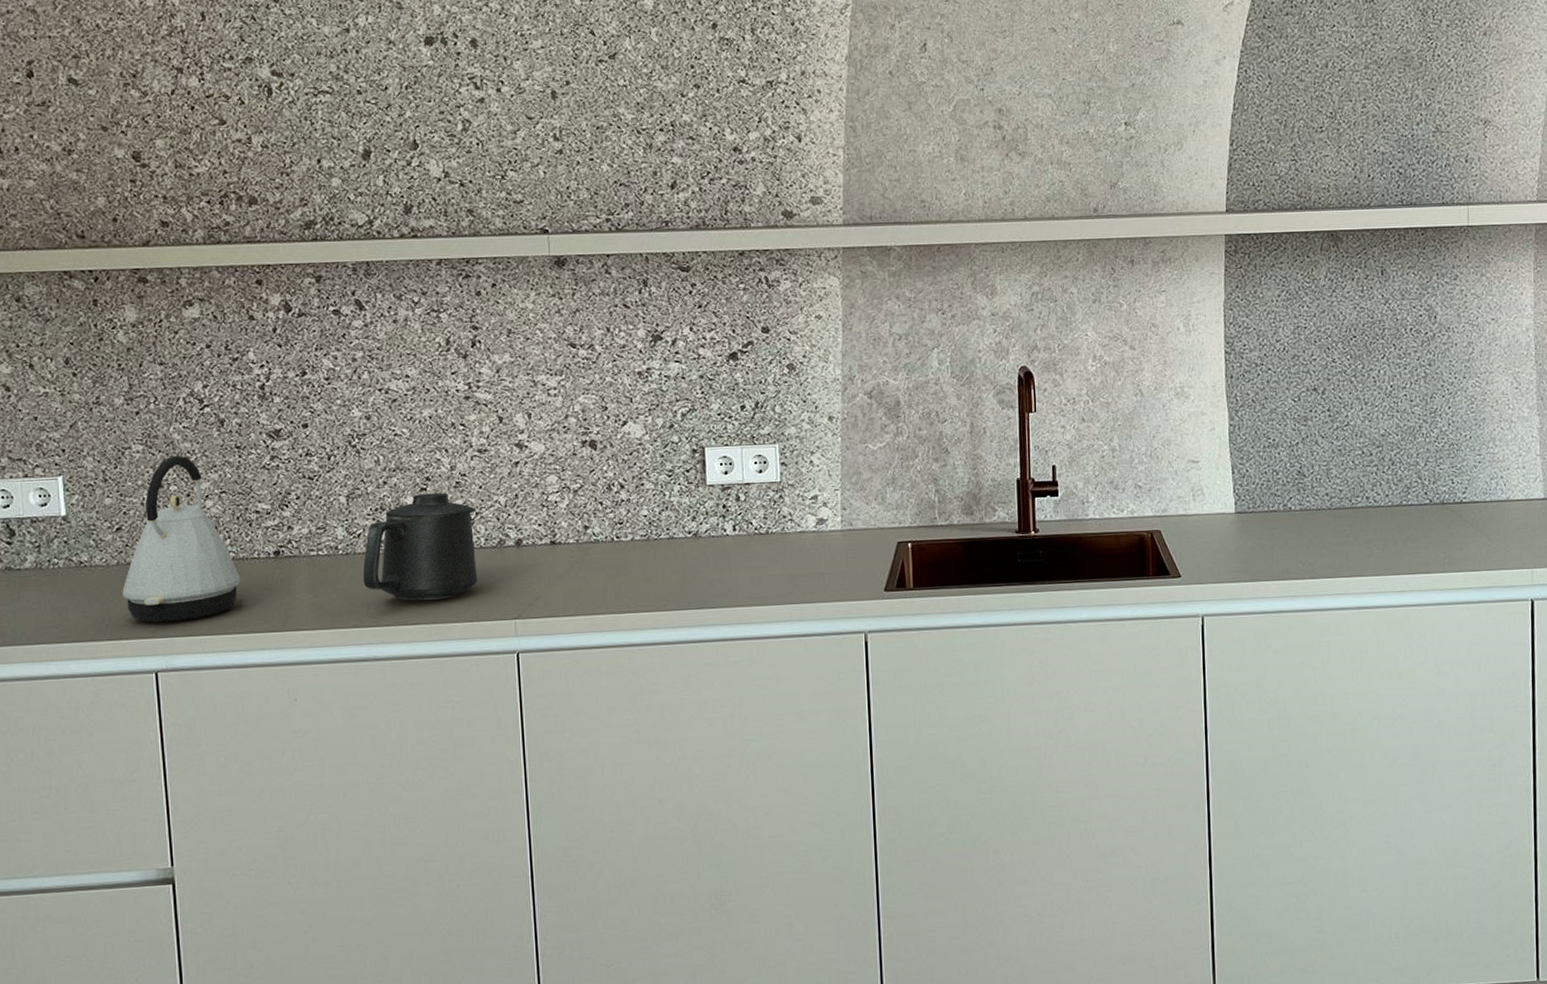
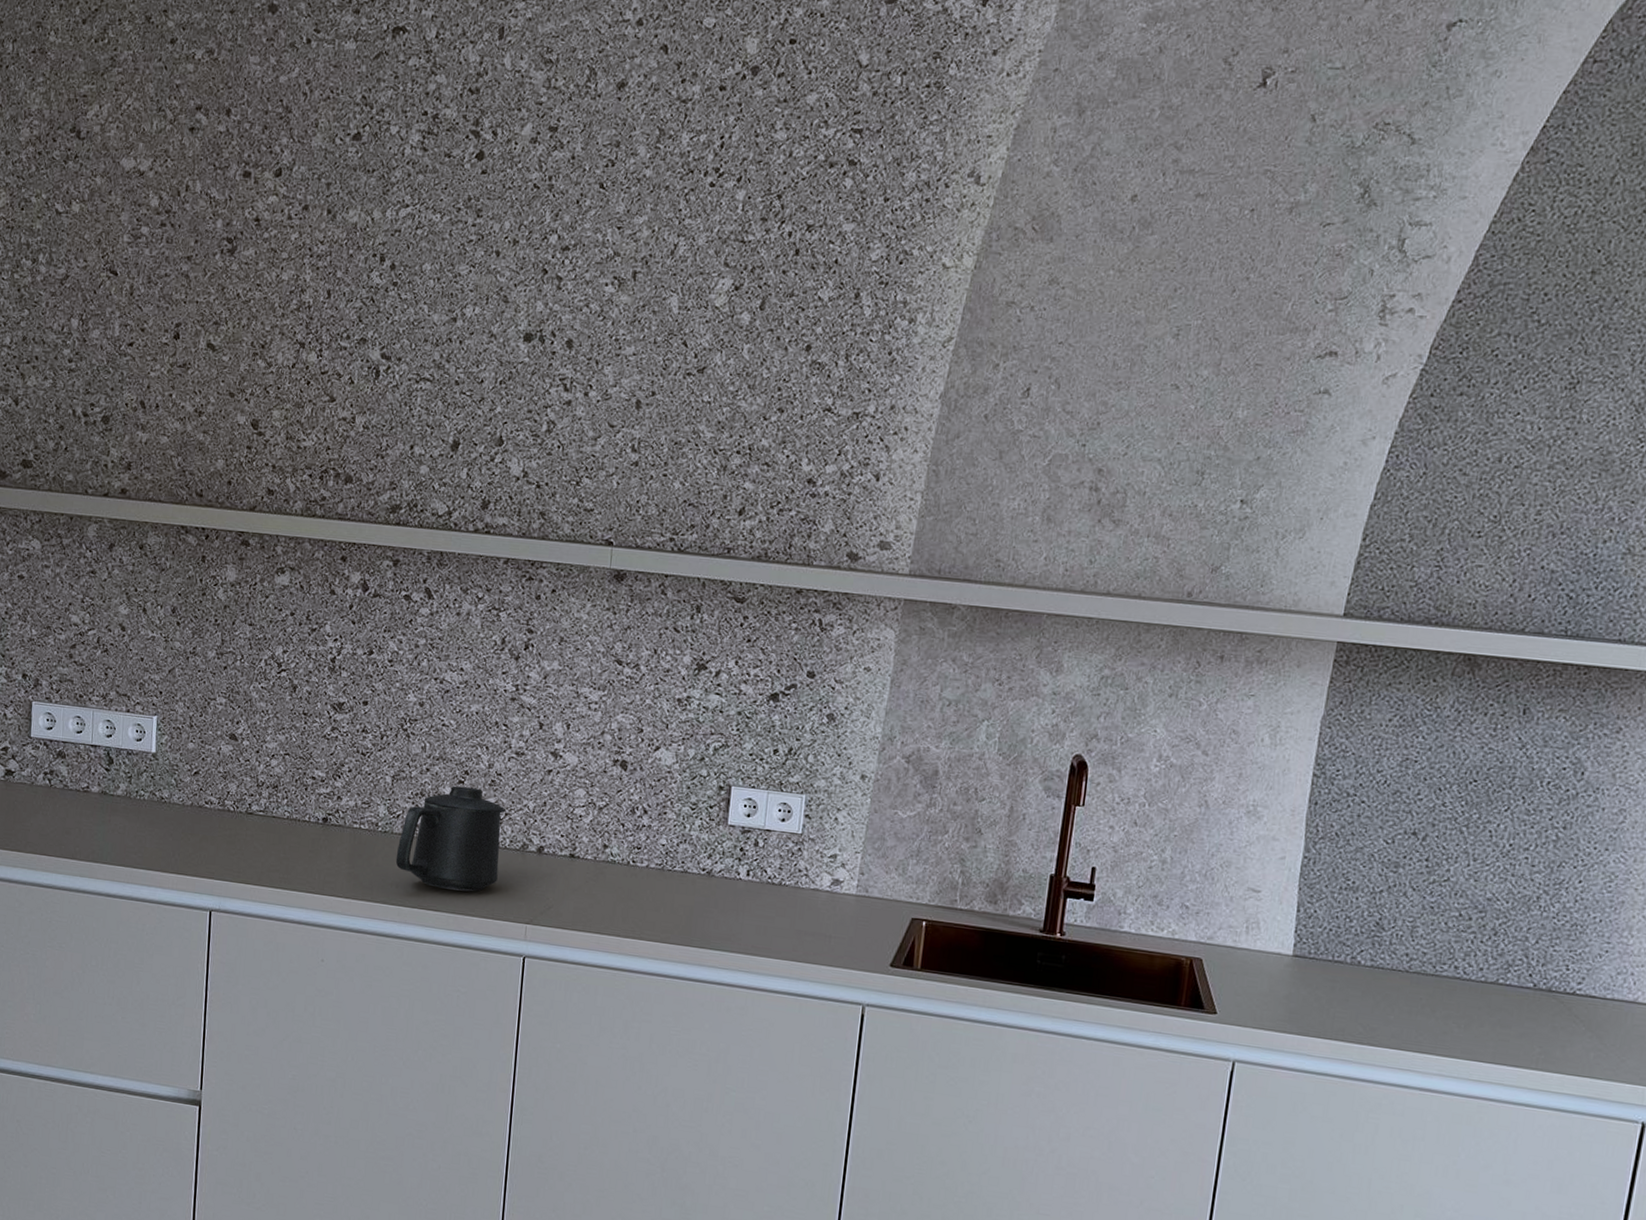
kettle: present [122,455,241,623] -> none [192,712,292,869]

